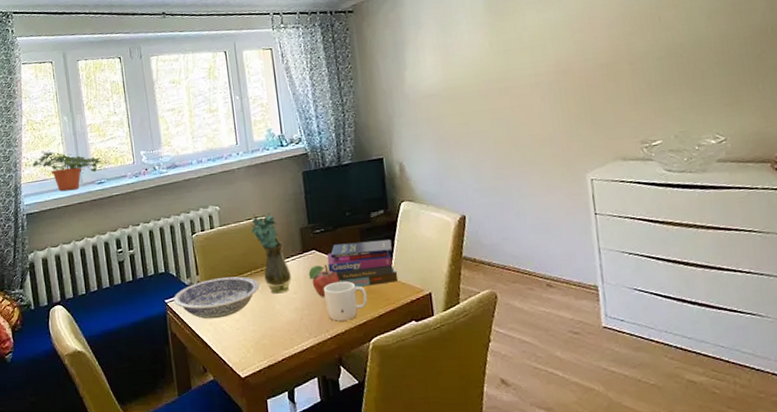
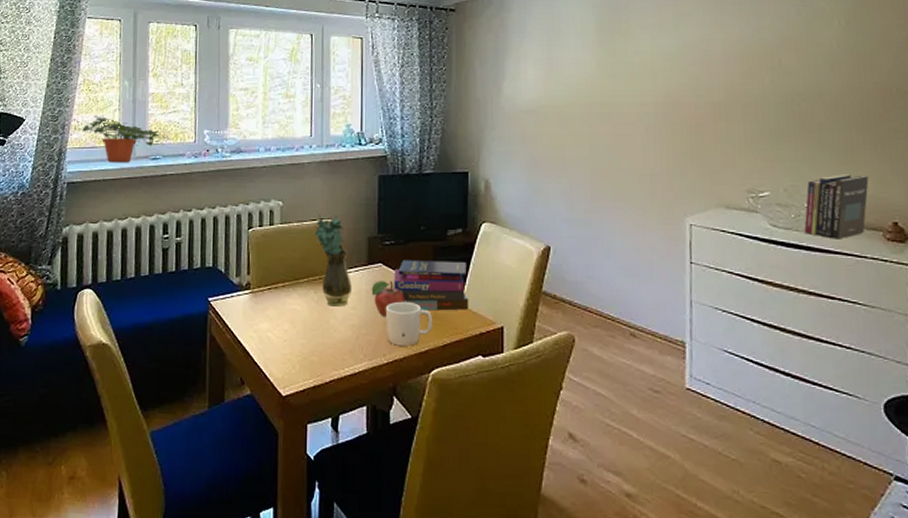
bowl: present [173,276,260,320] -> none [217,281,315,326]
books: none [696,113,754,176] -> present [804,174,869,239]

